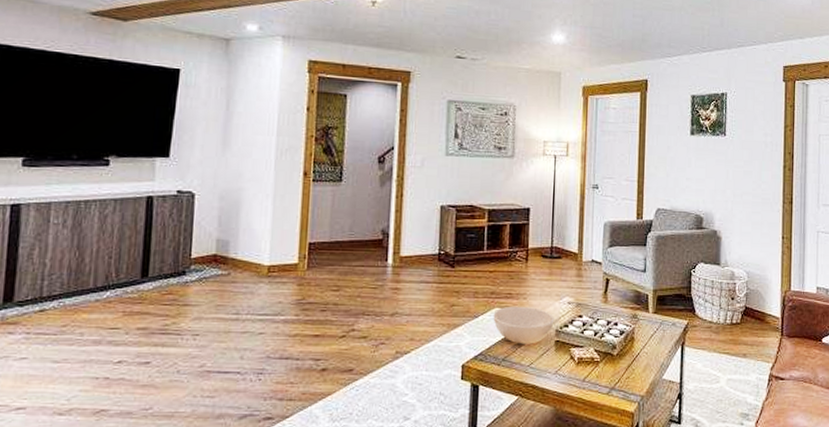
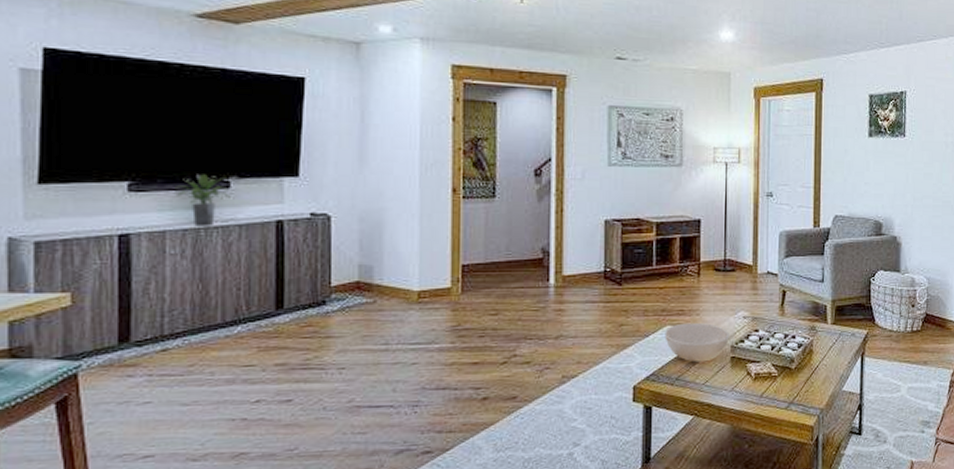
potted plant: none [62,152,109,200] -> present [175,174,231,226]

